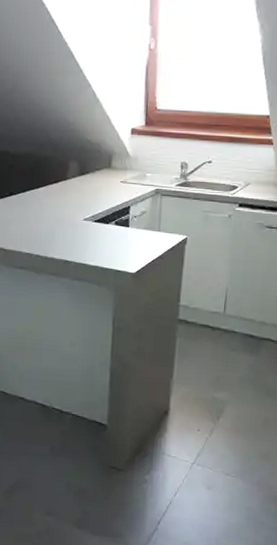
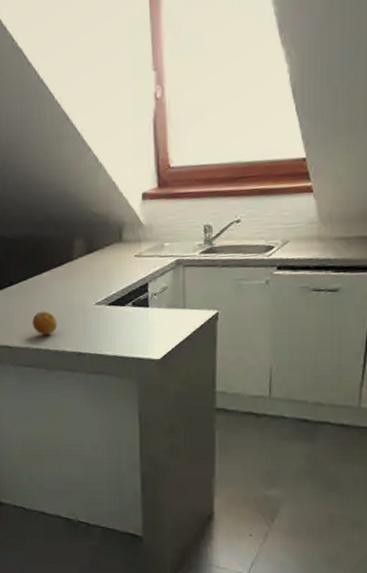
fruit: none [26,221,49,243] -> present [32,311,58,336]

